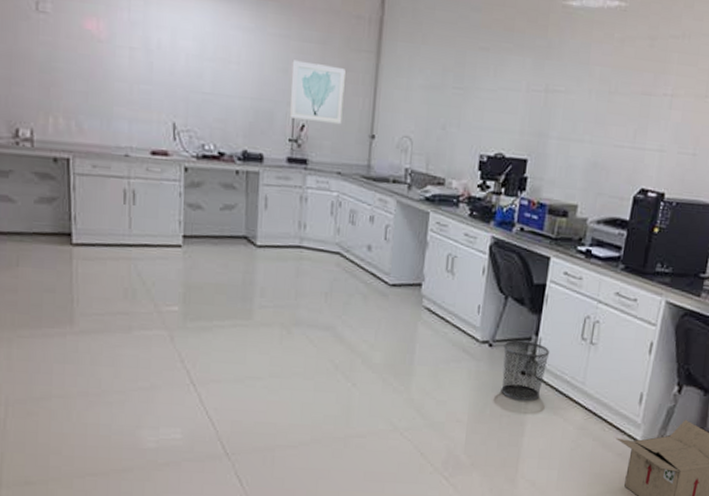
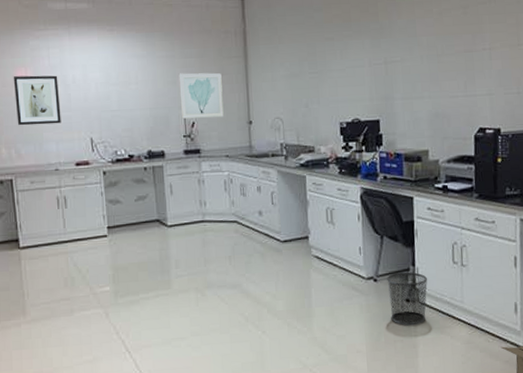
wall art: none [80,27,139,98] -> present [13,75,61,126]

